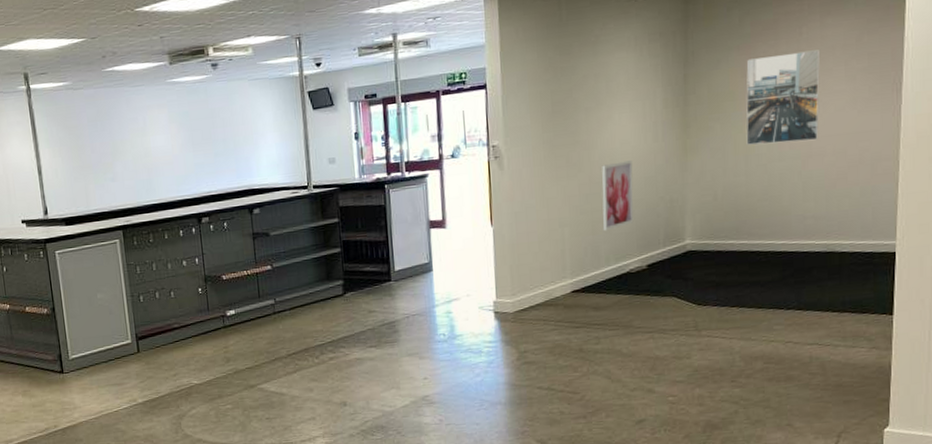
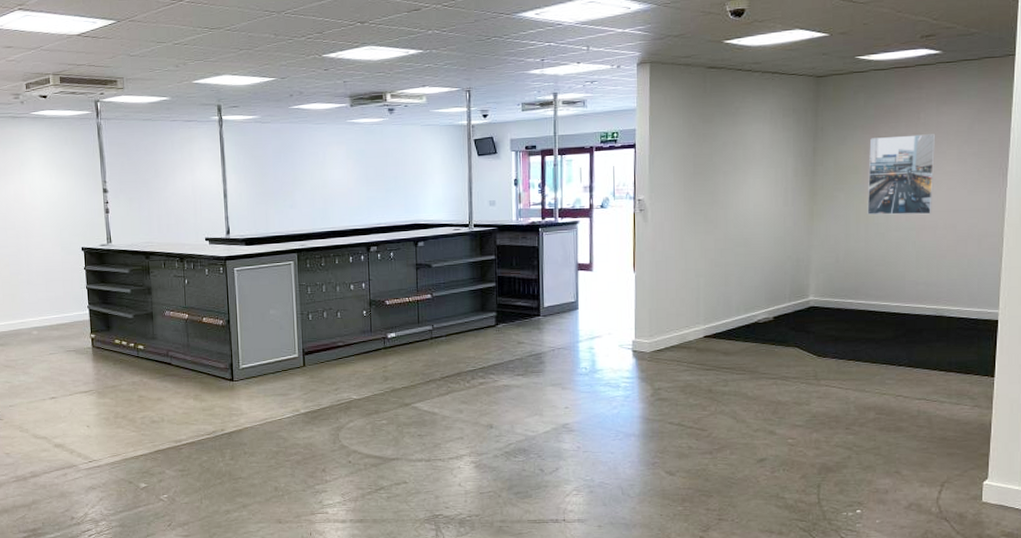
wall art: present [602,160,634,232] -> none [735,221,764,284]

